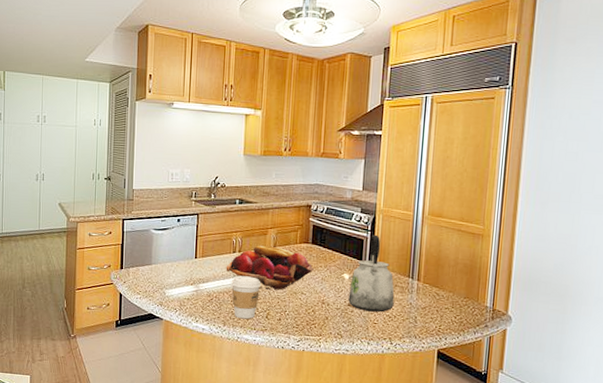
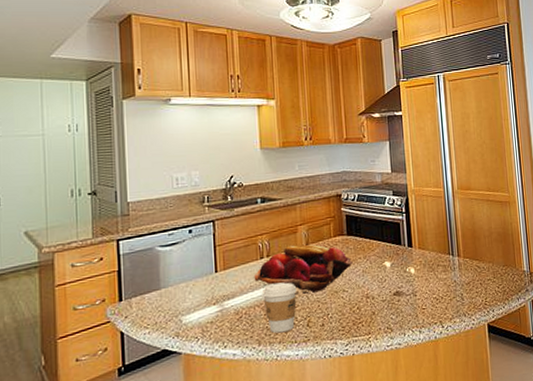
kettle: present [348,234,395,313] -> none [392,216,439,298]

